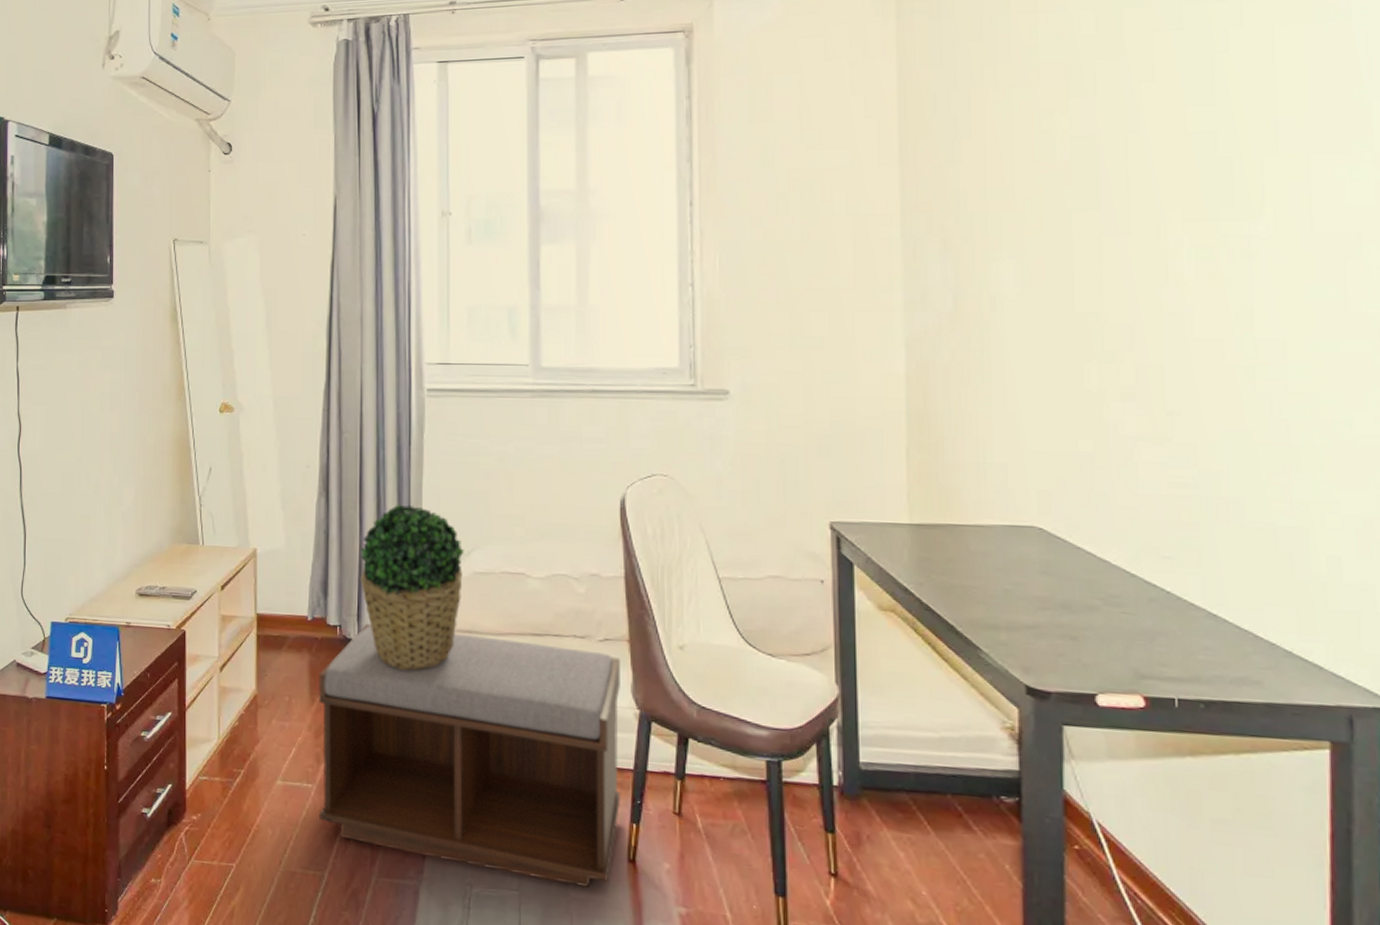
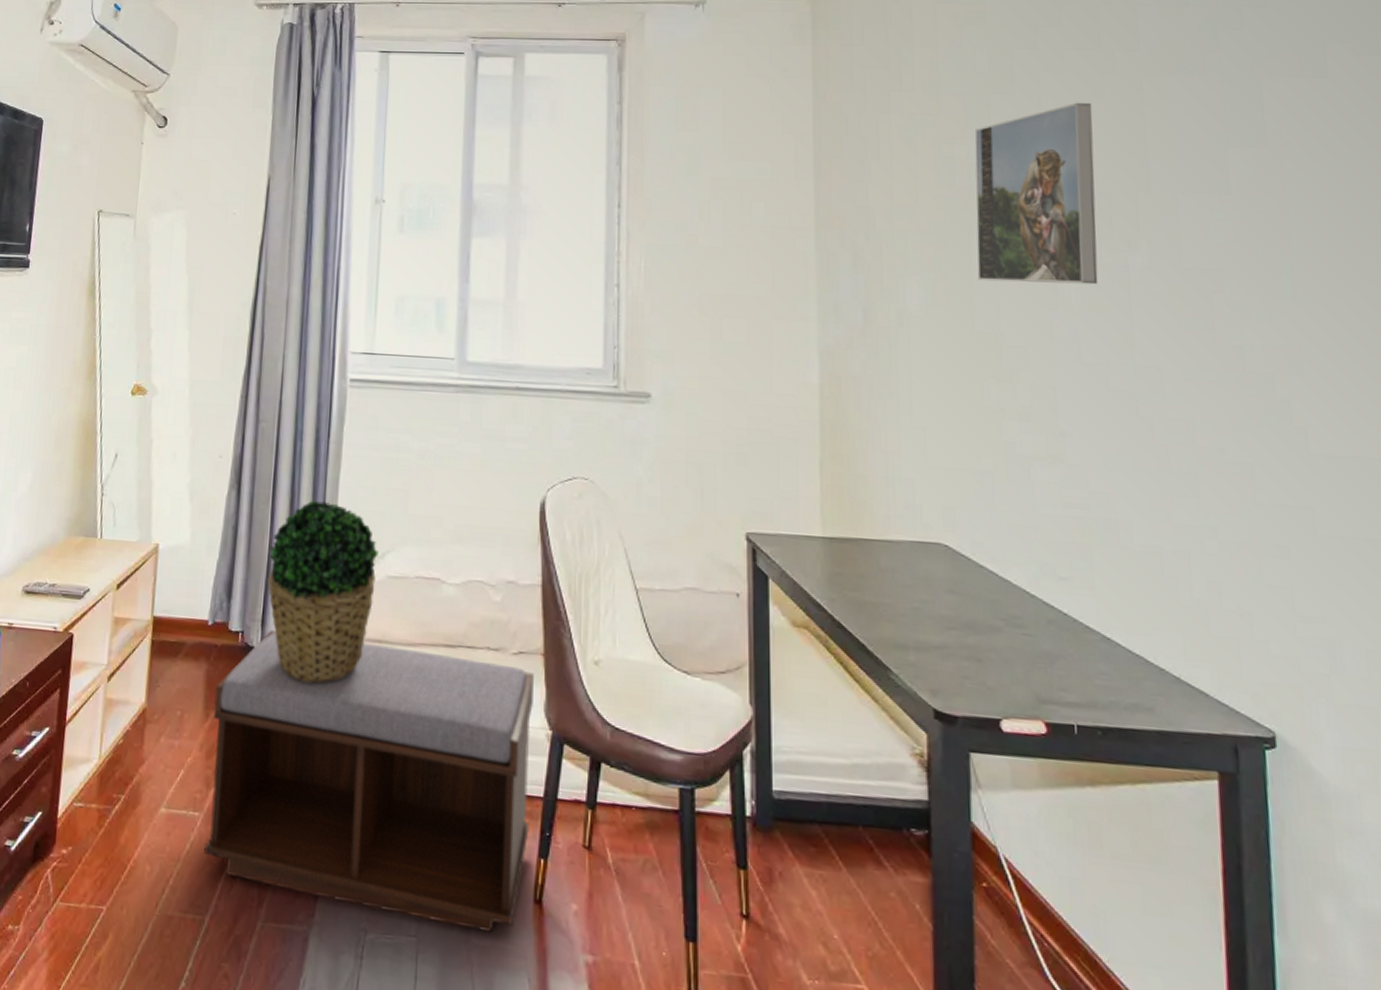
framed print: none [1078,61,1215,260] -> present [974,102,1098,285]

